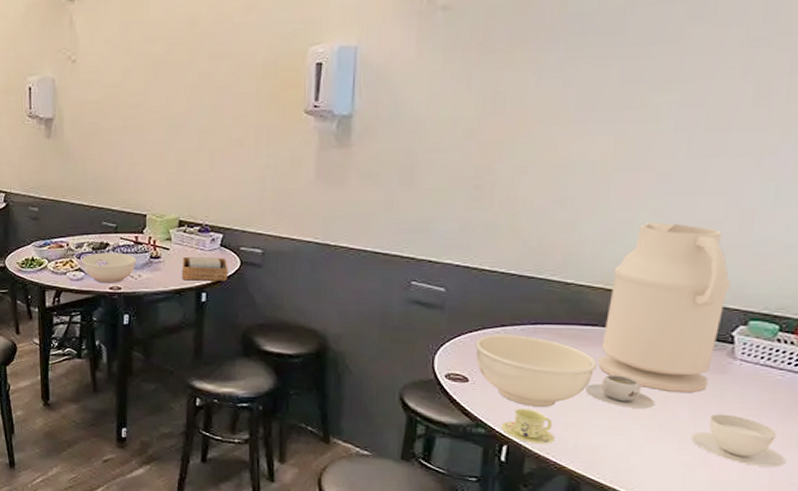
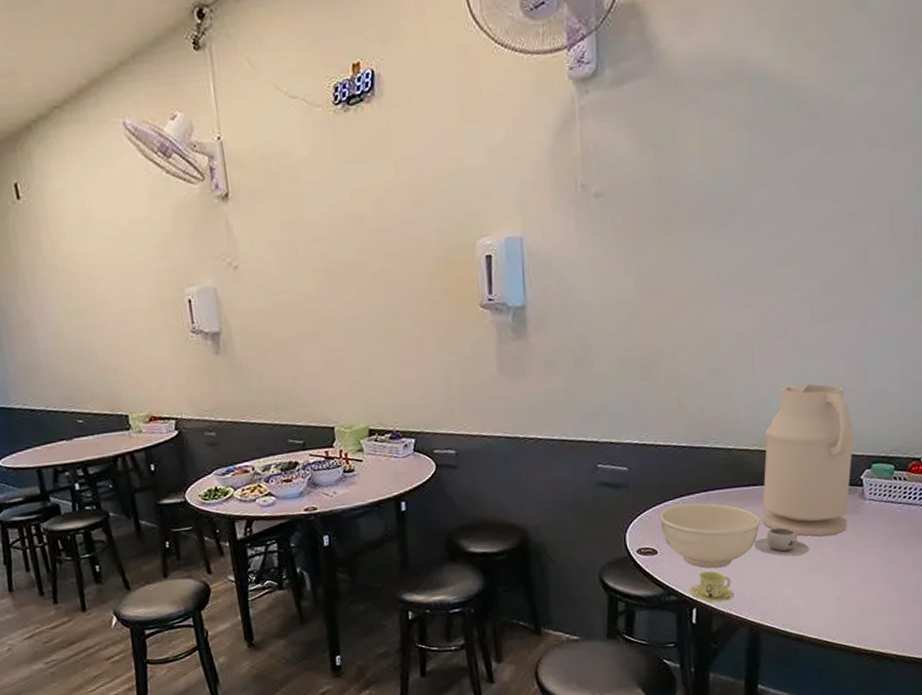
bowl: present [81,252,136,284] -> none [269,471,330,506]
napkin holder: present [182,256,228,281] -> none [377,463,426,491]
teacup: present [691,413,786,468] -> none [840,548,910,591]

